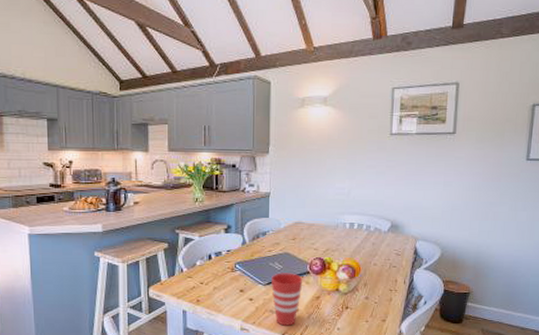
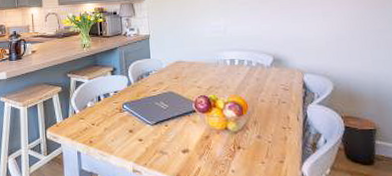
cup: present [271,273,303,326] -> none [158,112,190,168]

